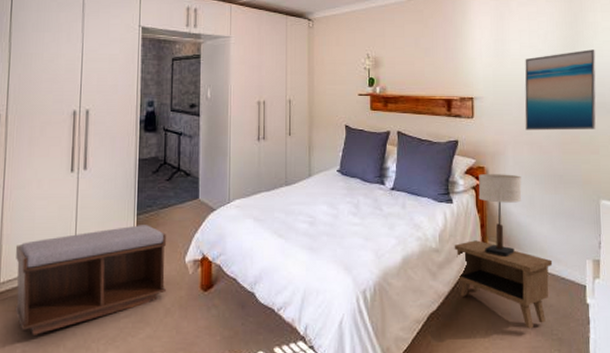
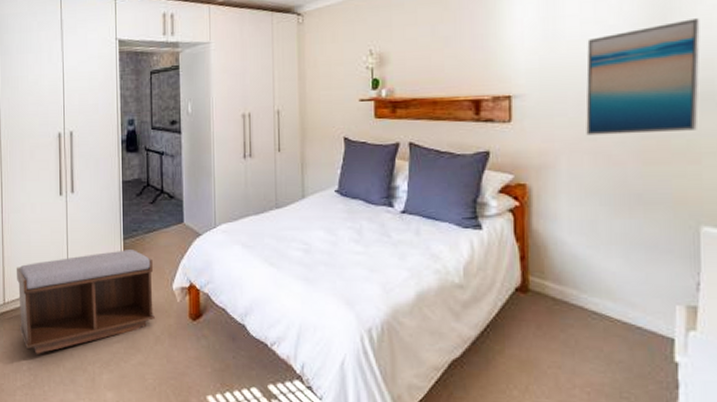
nightstand: present [454,240,553,329] -> none [483,275,624,388]
table lamp: present [478,174,522,257] -> none [517,193,580,297]

